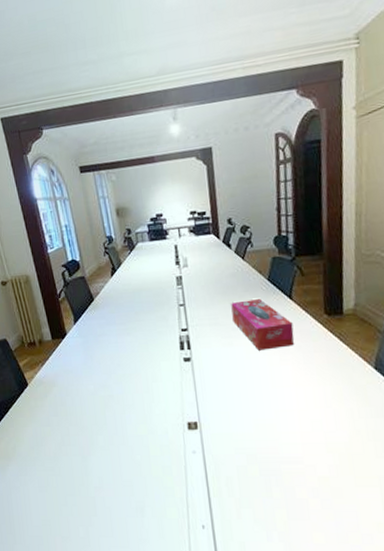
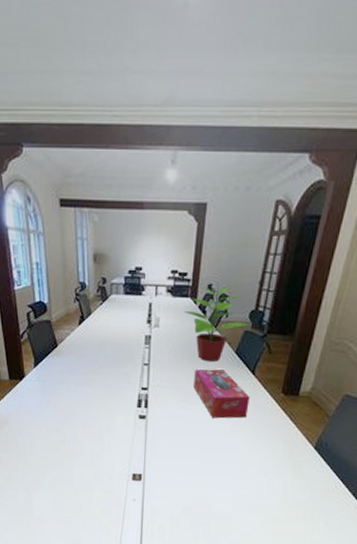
potted plant: none [209,217,277,294] -> present [184,284,250,362]

